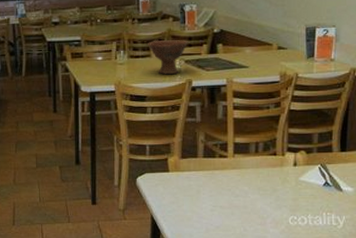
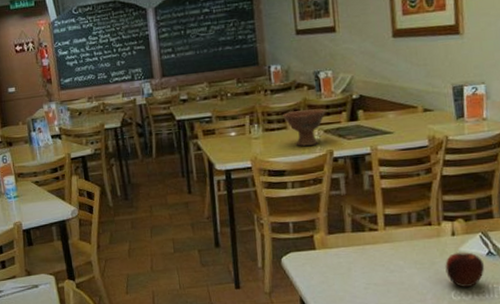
apple: none [285,181,321,213] -> present [445,252,485,287]

